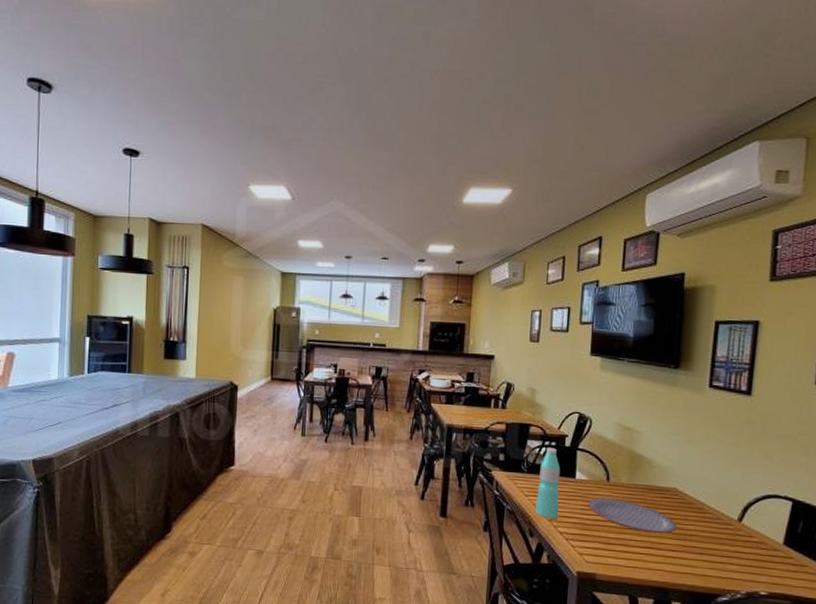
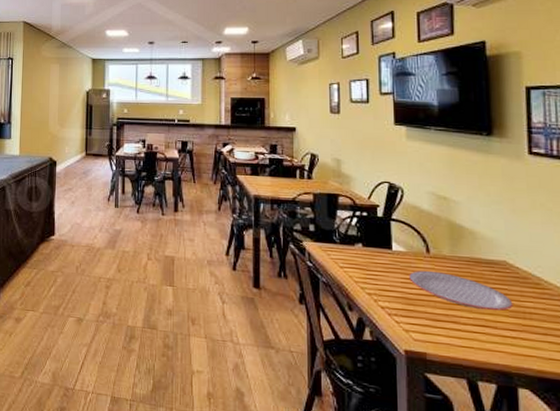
water bottle: present [536,448,561,518] -> none [352,218,378,292]

